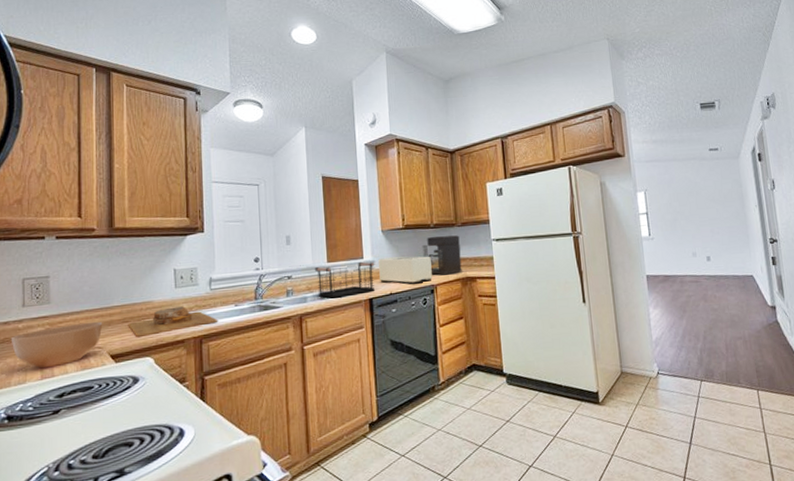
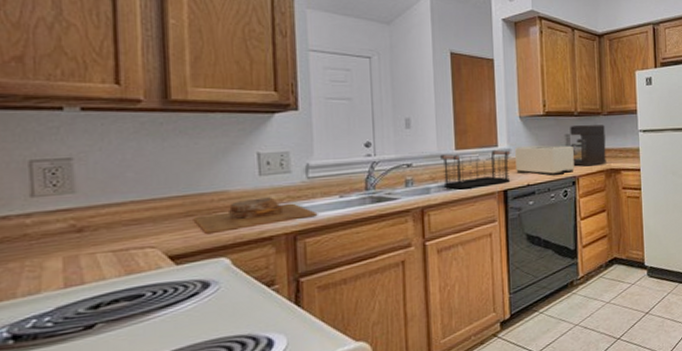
bowl: present [10,321,103,369] -> none [13,215,157,275]

